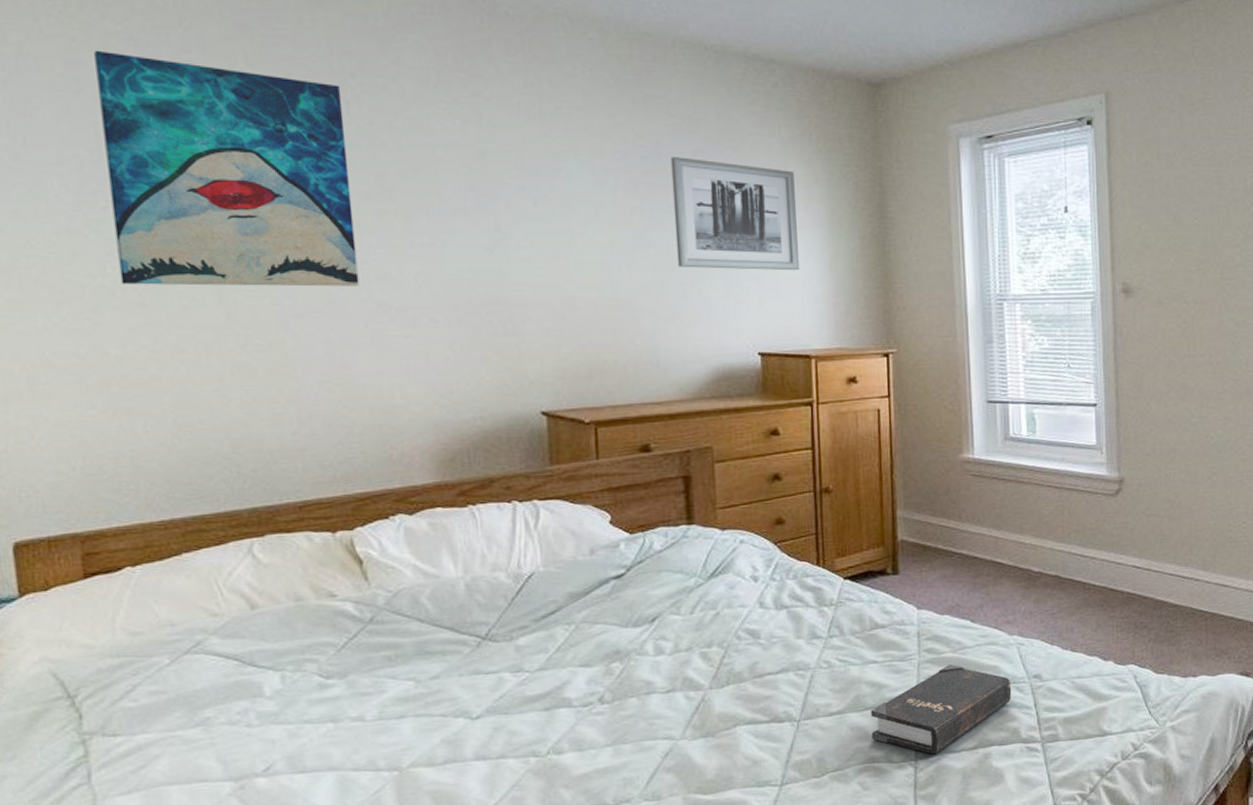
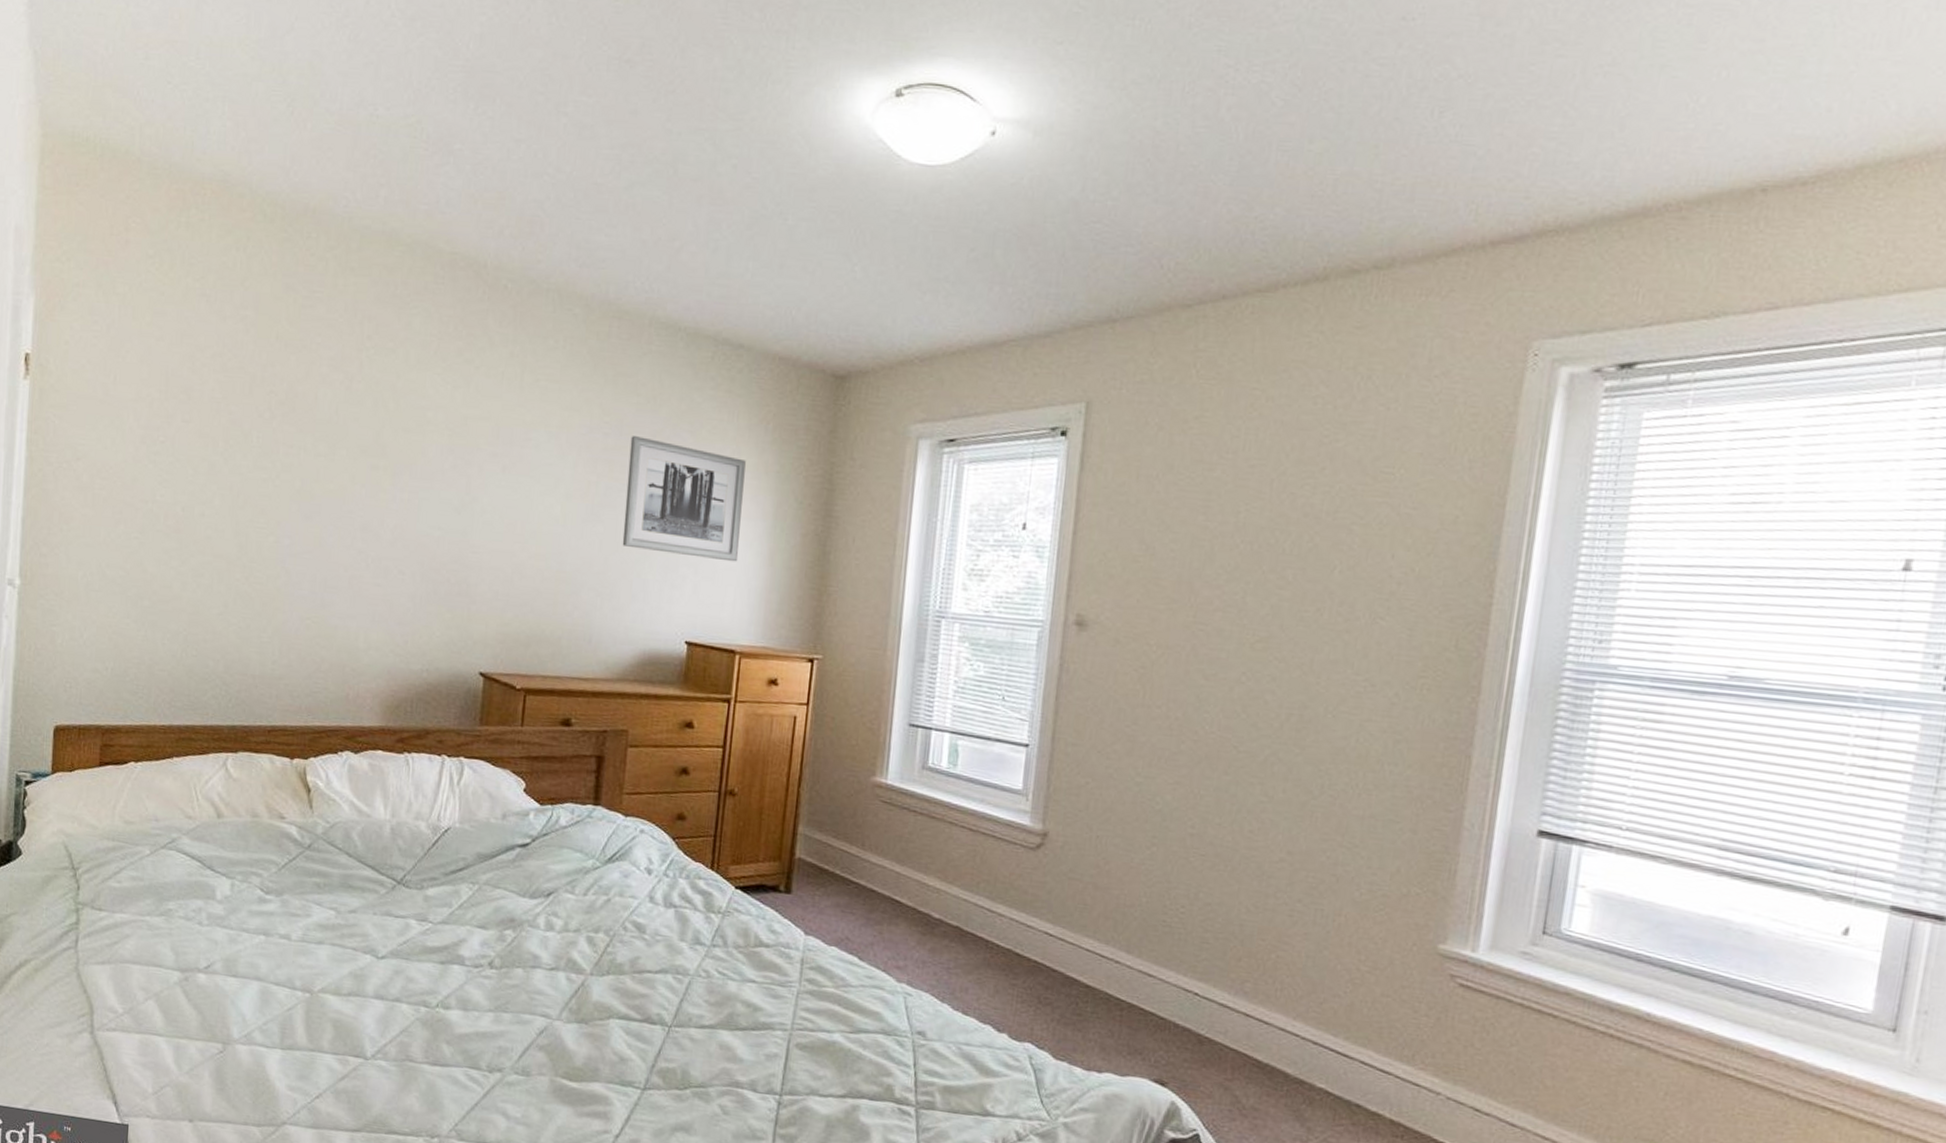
wall art: present [94,50,360,287] -> none [165,303,358,533]
hardback book: present [870,664,1012,755] -> none [739,1000,892,1094]

